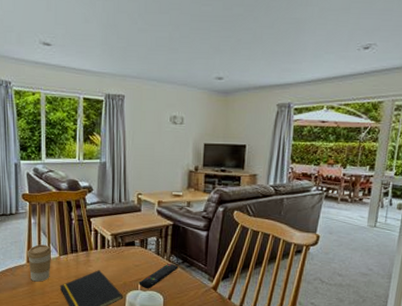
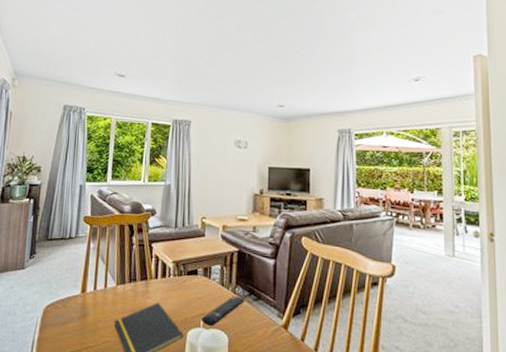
coffee cup: present [27,244,52,282] -> none [81,272,109,316]

